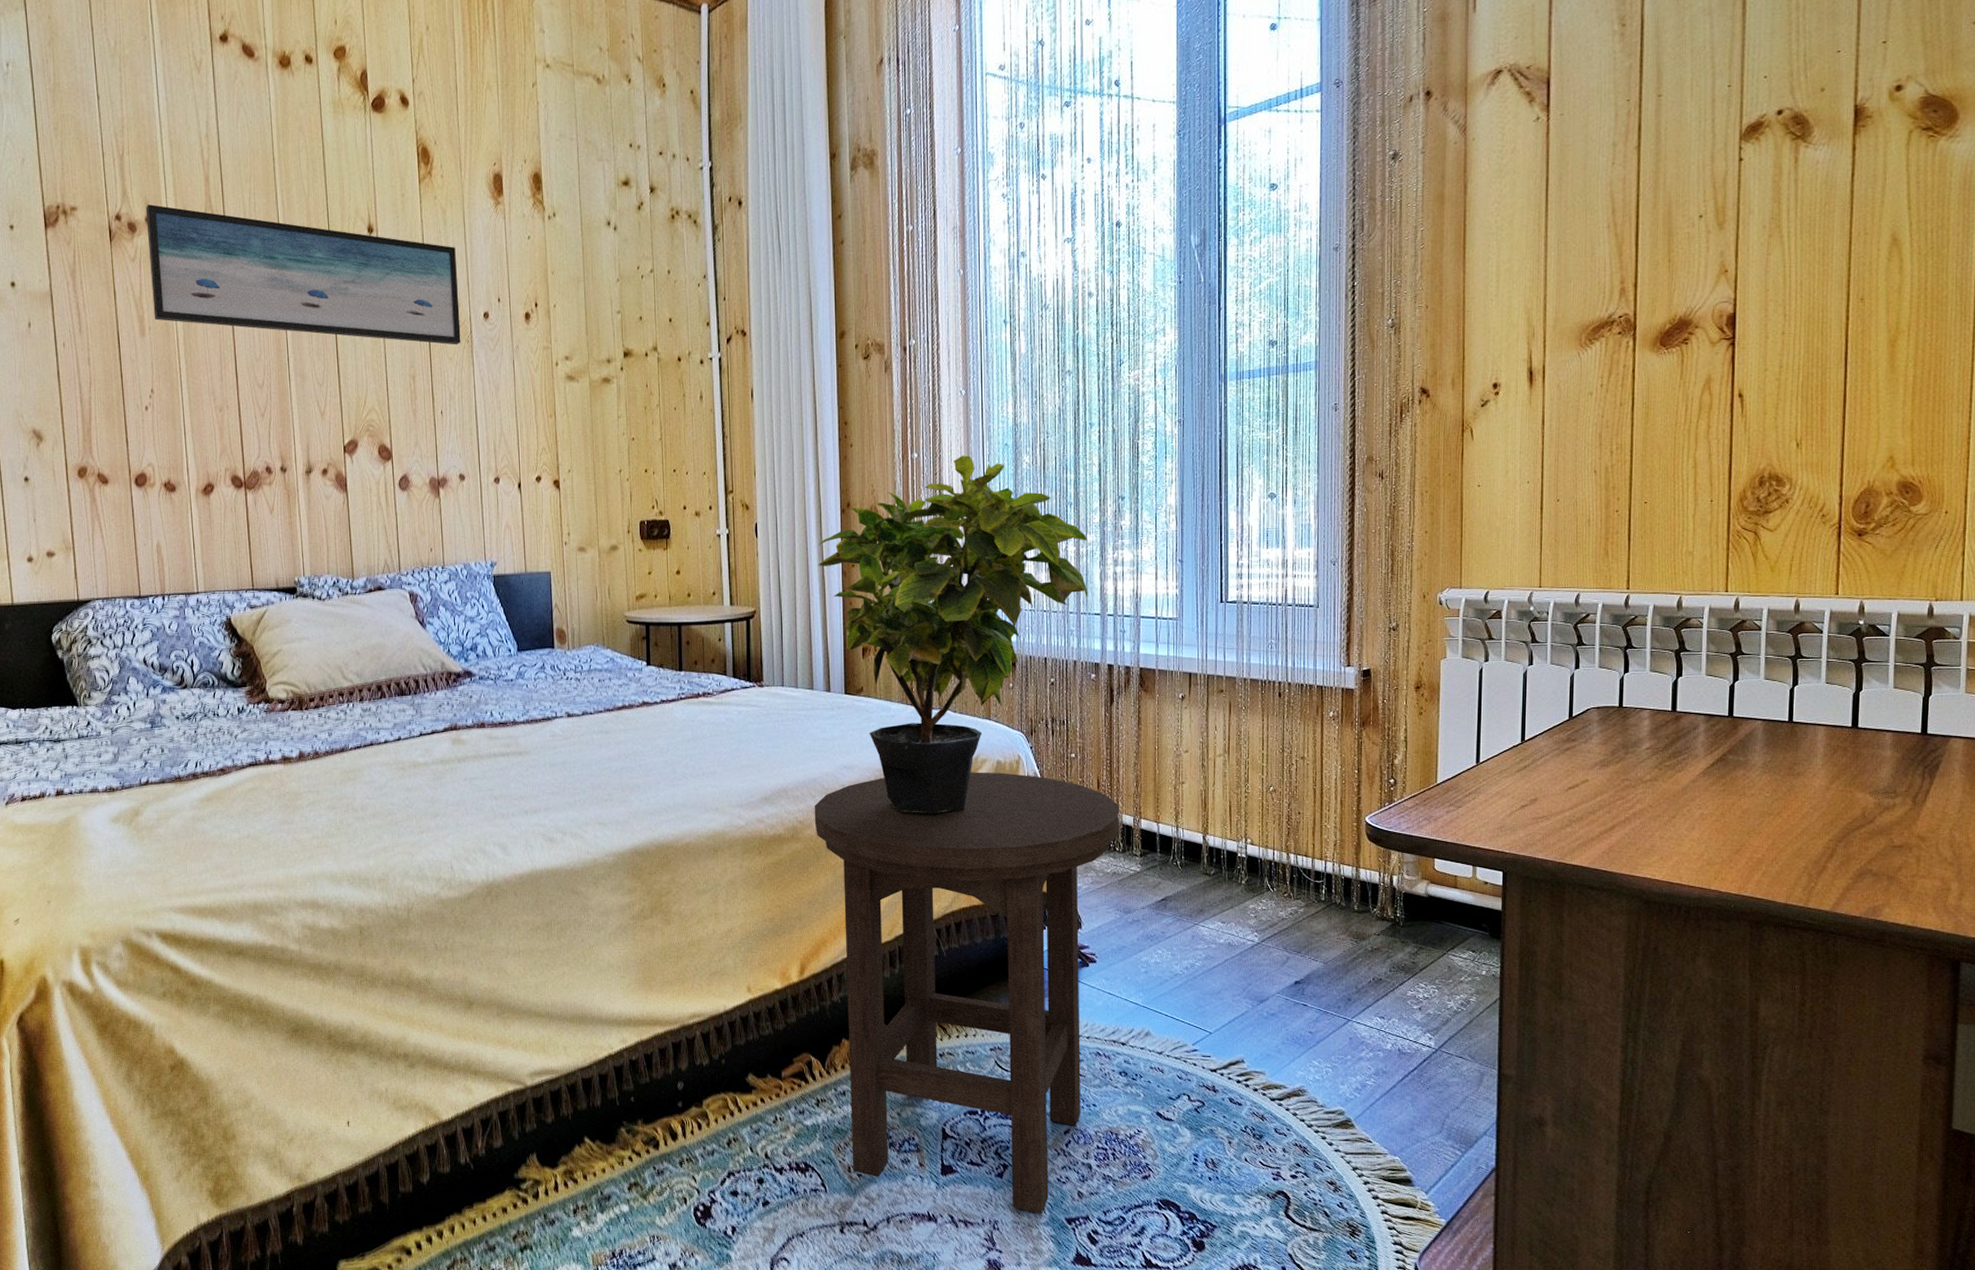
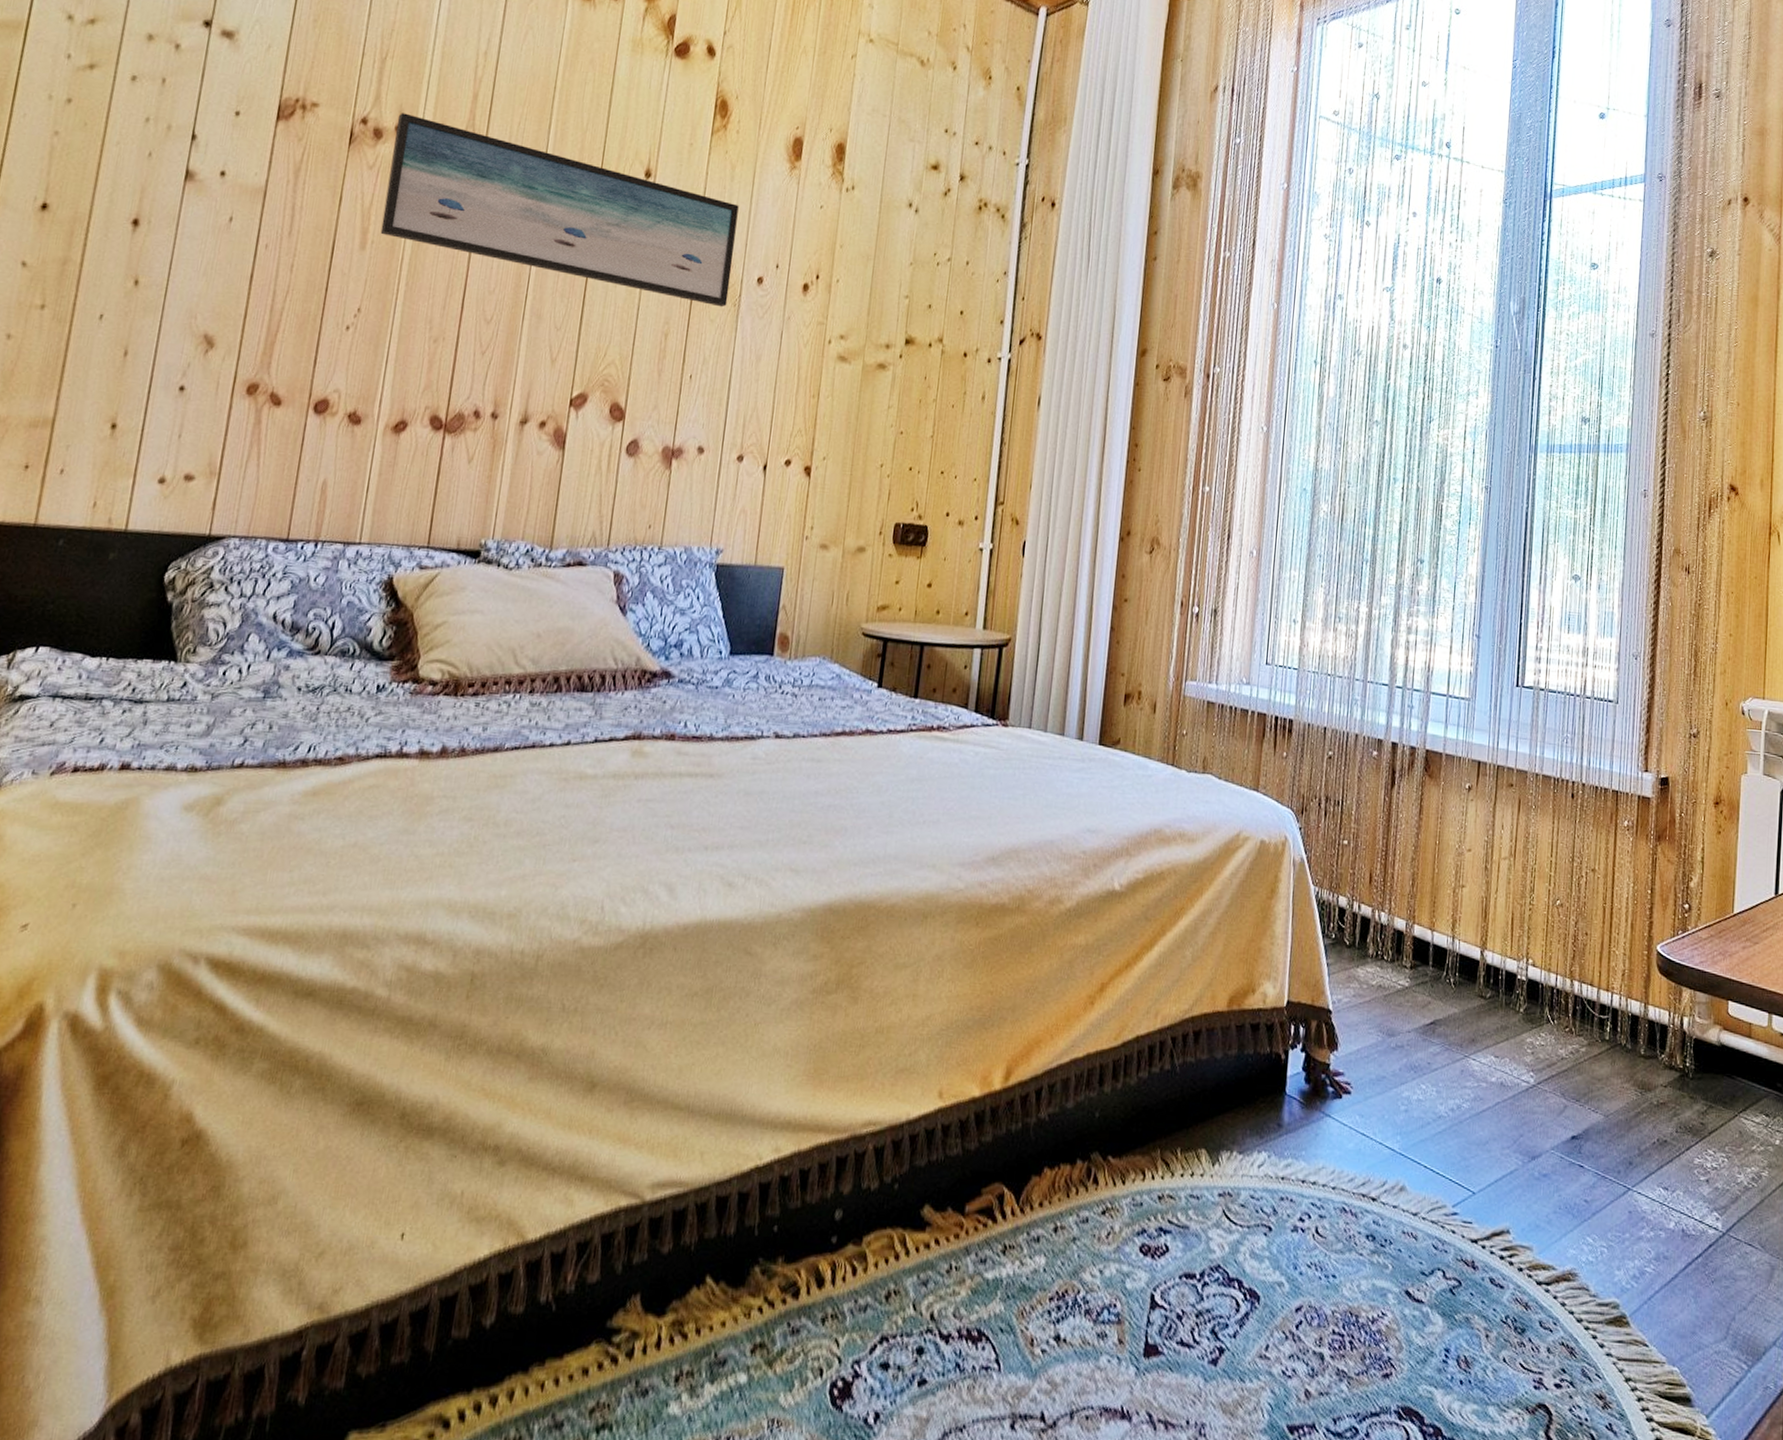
stool: present [814,772,1119,1213] -> none [1036,847,1391,1417]
potted plant: present [818,455,1088,813] -> none [1087,495,1381,896]

